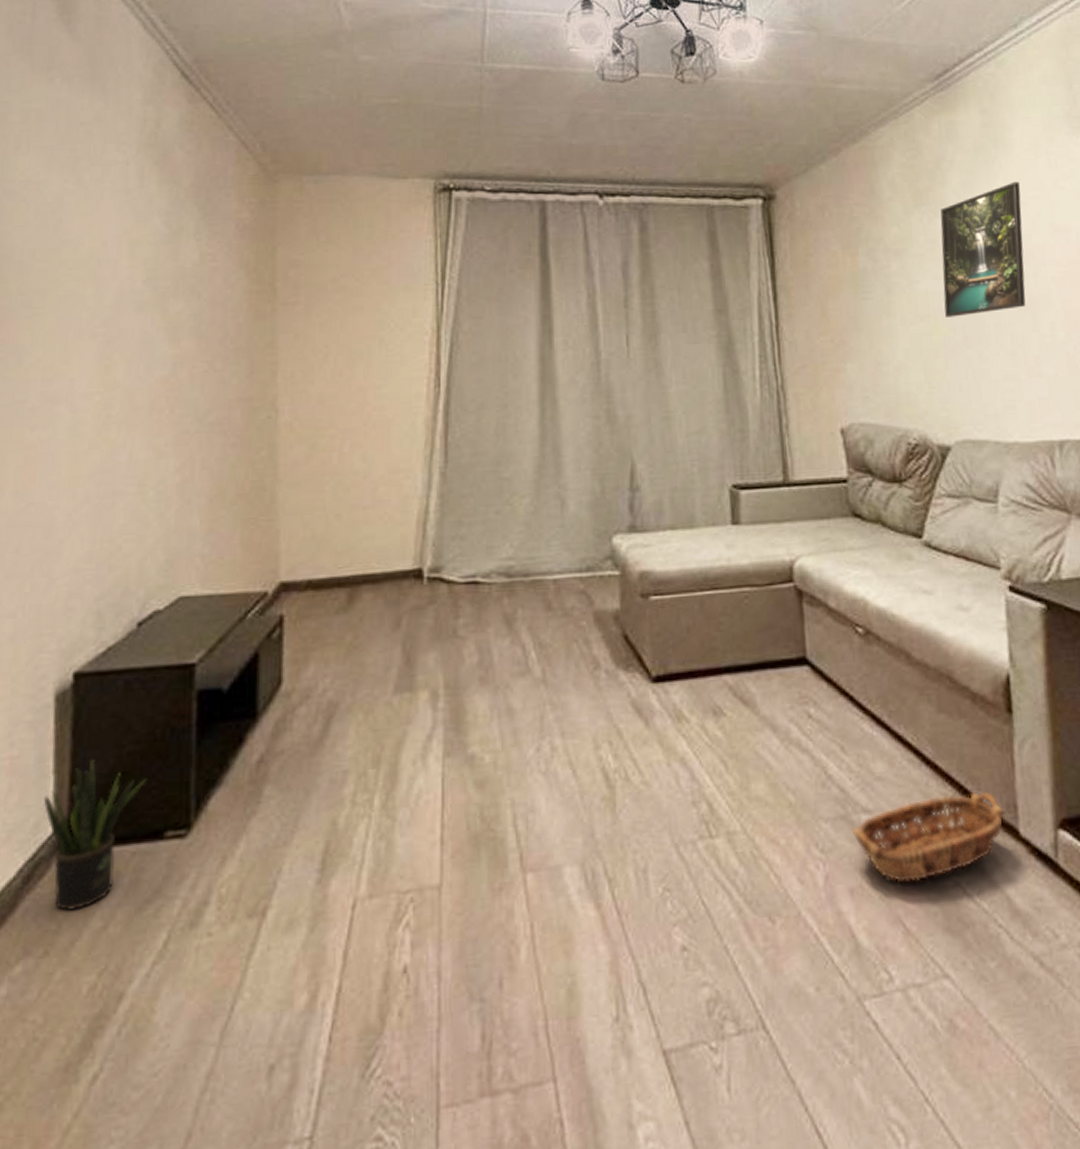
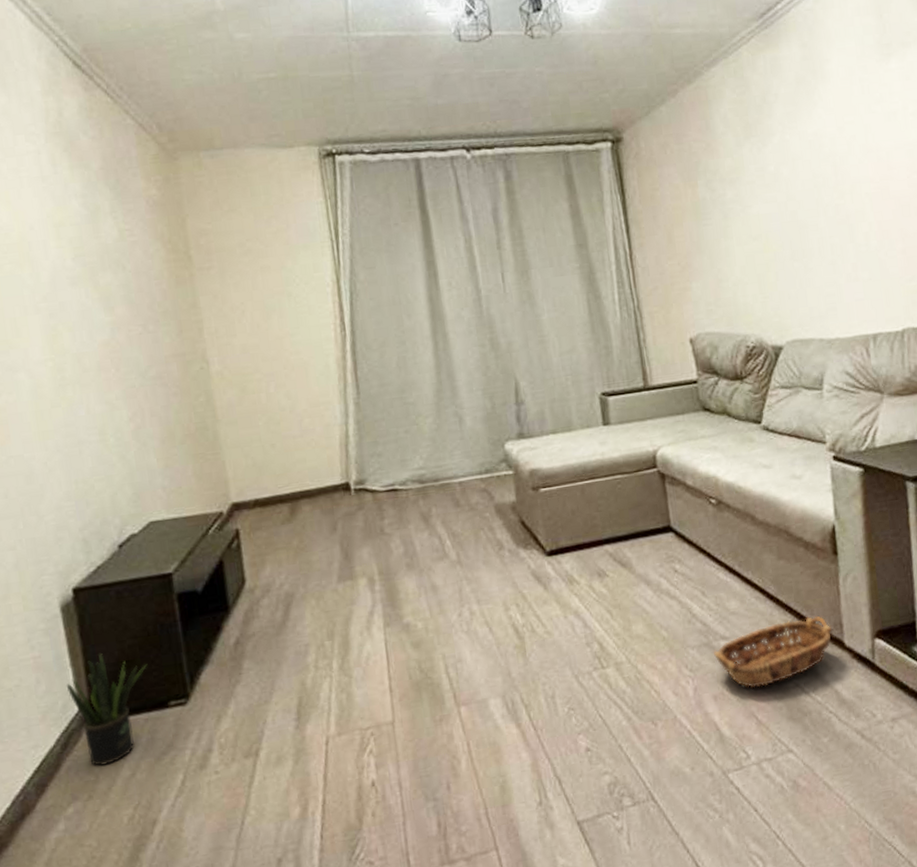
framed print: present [940,181,1026,317] -> none [768,109,844,236]

